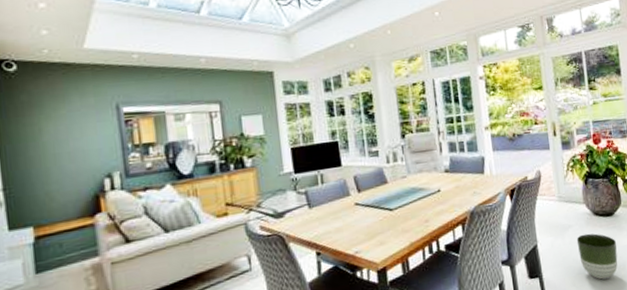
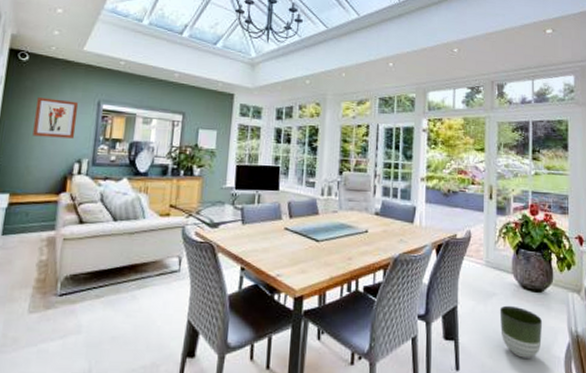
wall art: none [40,109,98,157] -> present [32,98,78,139]

